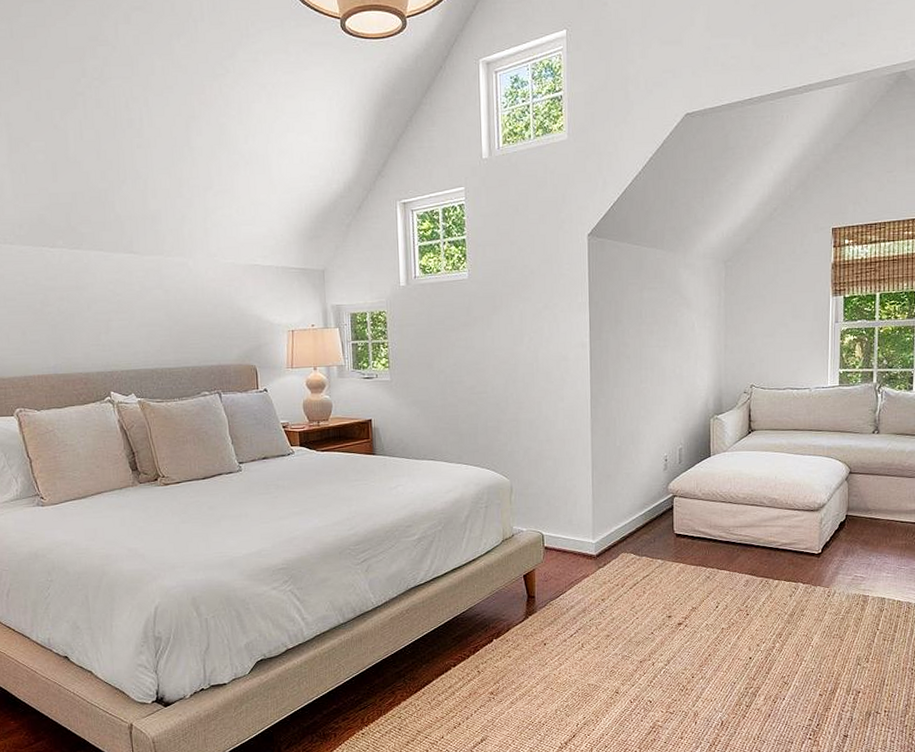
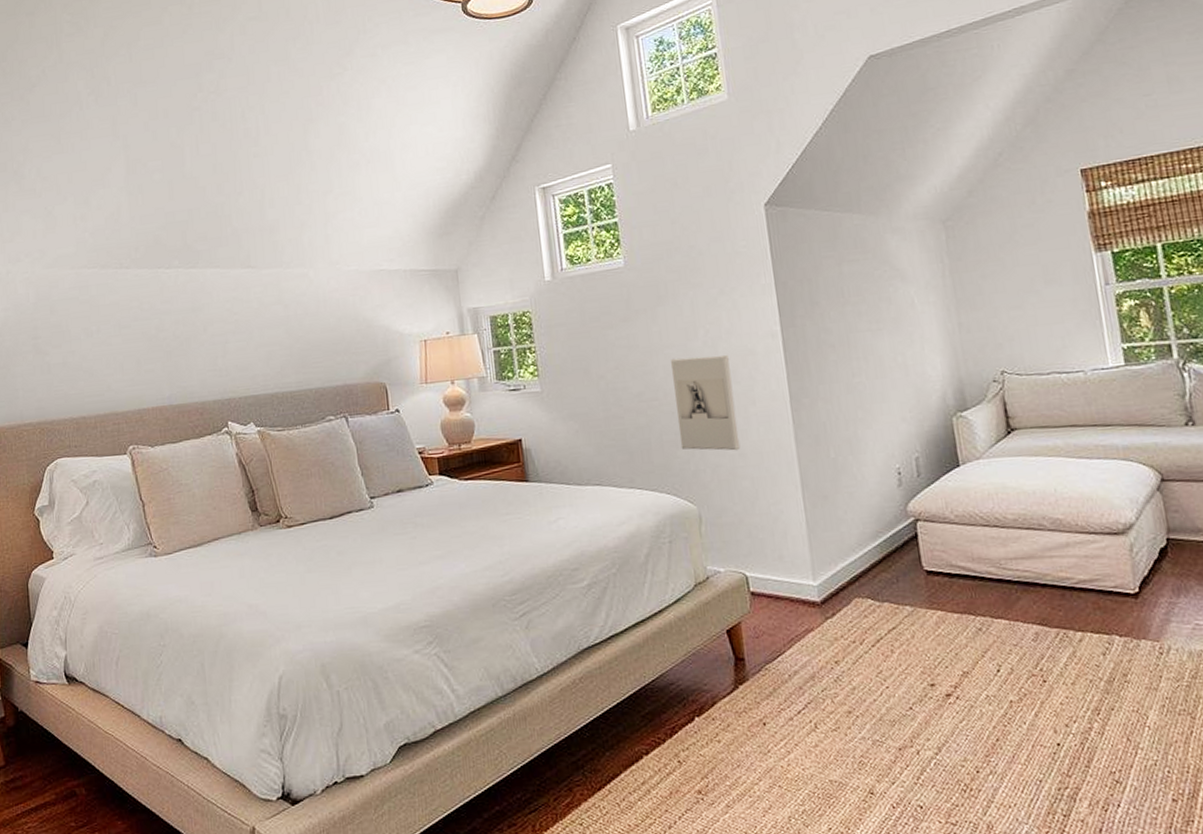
wall sculpture: none [500,359,548,437] -> present [671,354,741,451]

